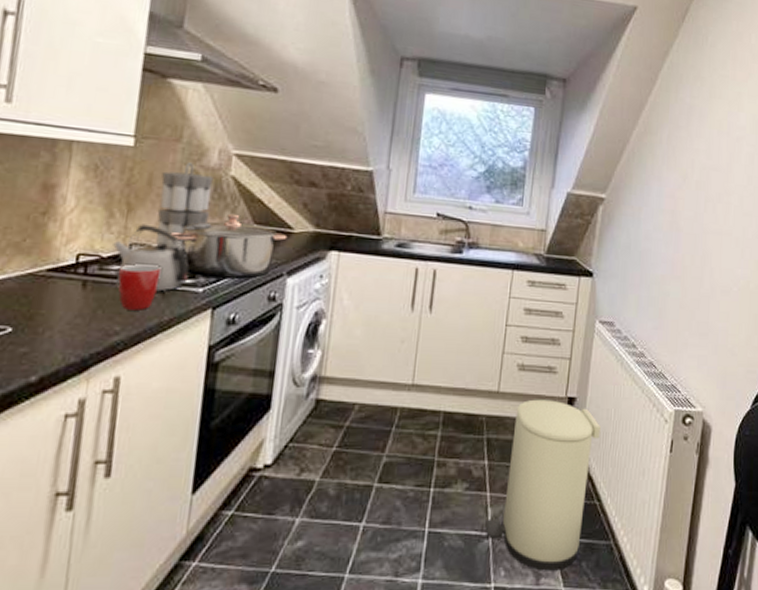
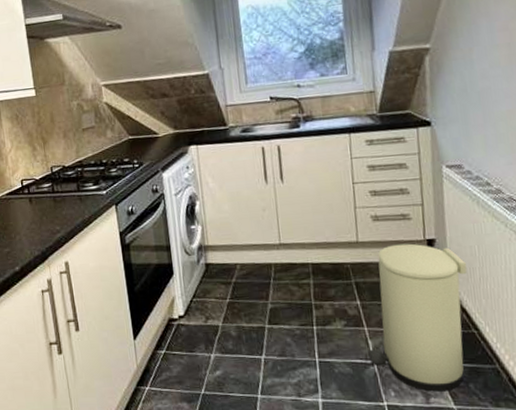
kettle: present [113,224,189,292] -> none [40,150,94,199]
mug: present [117,264,161,311] -> none [48,179,77,214]
spice rack: present [154,162,213,252] -> none [58,99,97,168]
cooking pot: present [166,213,288,279] -> none [72,130,156,183]

